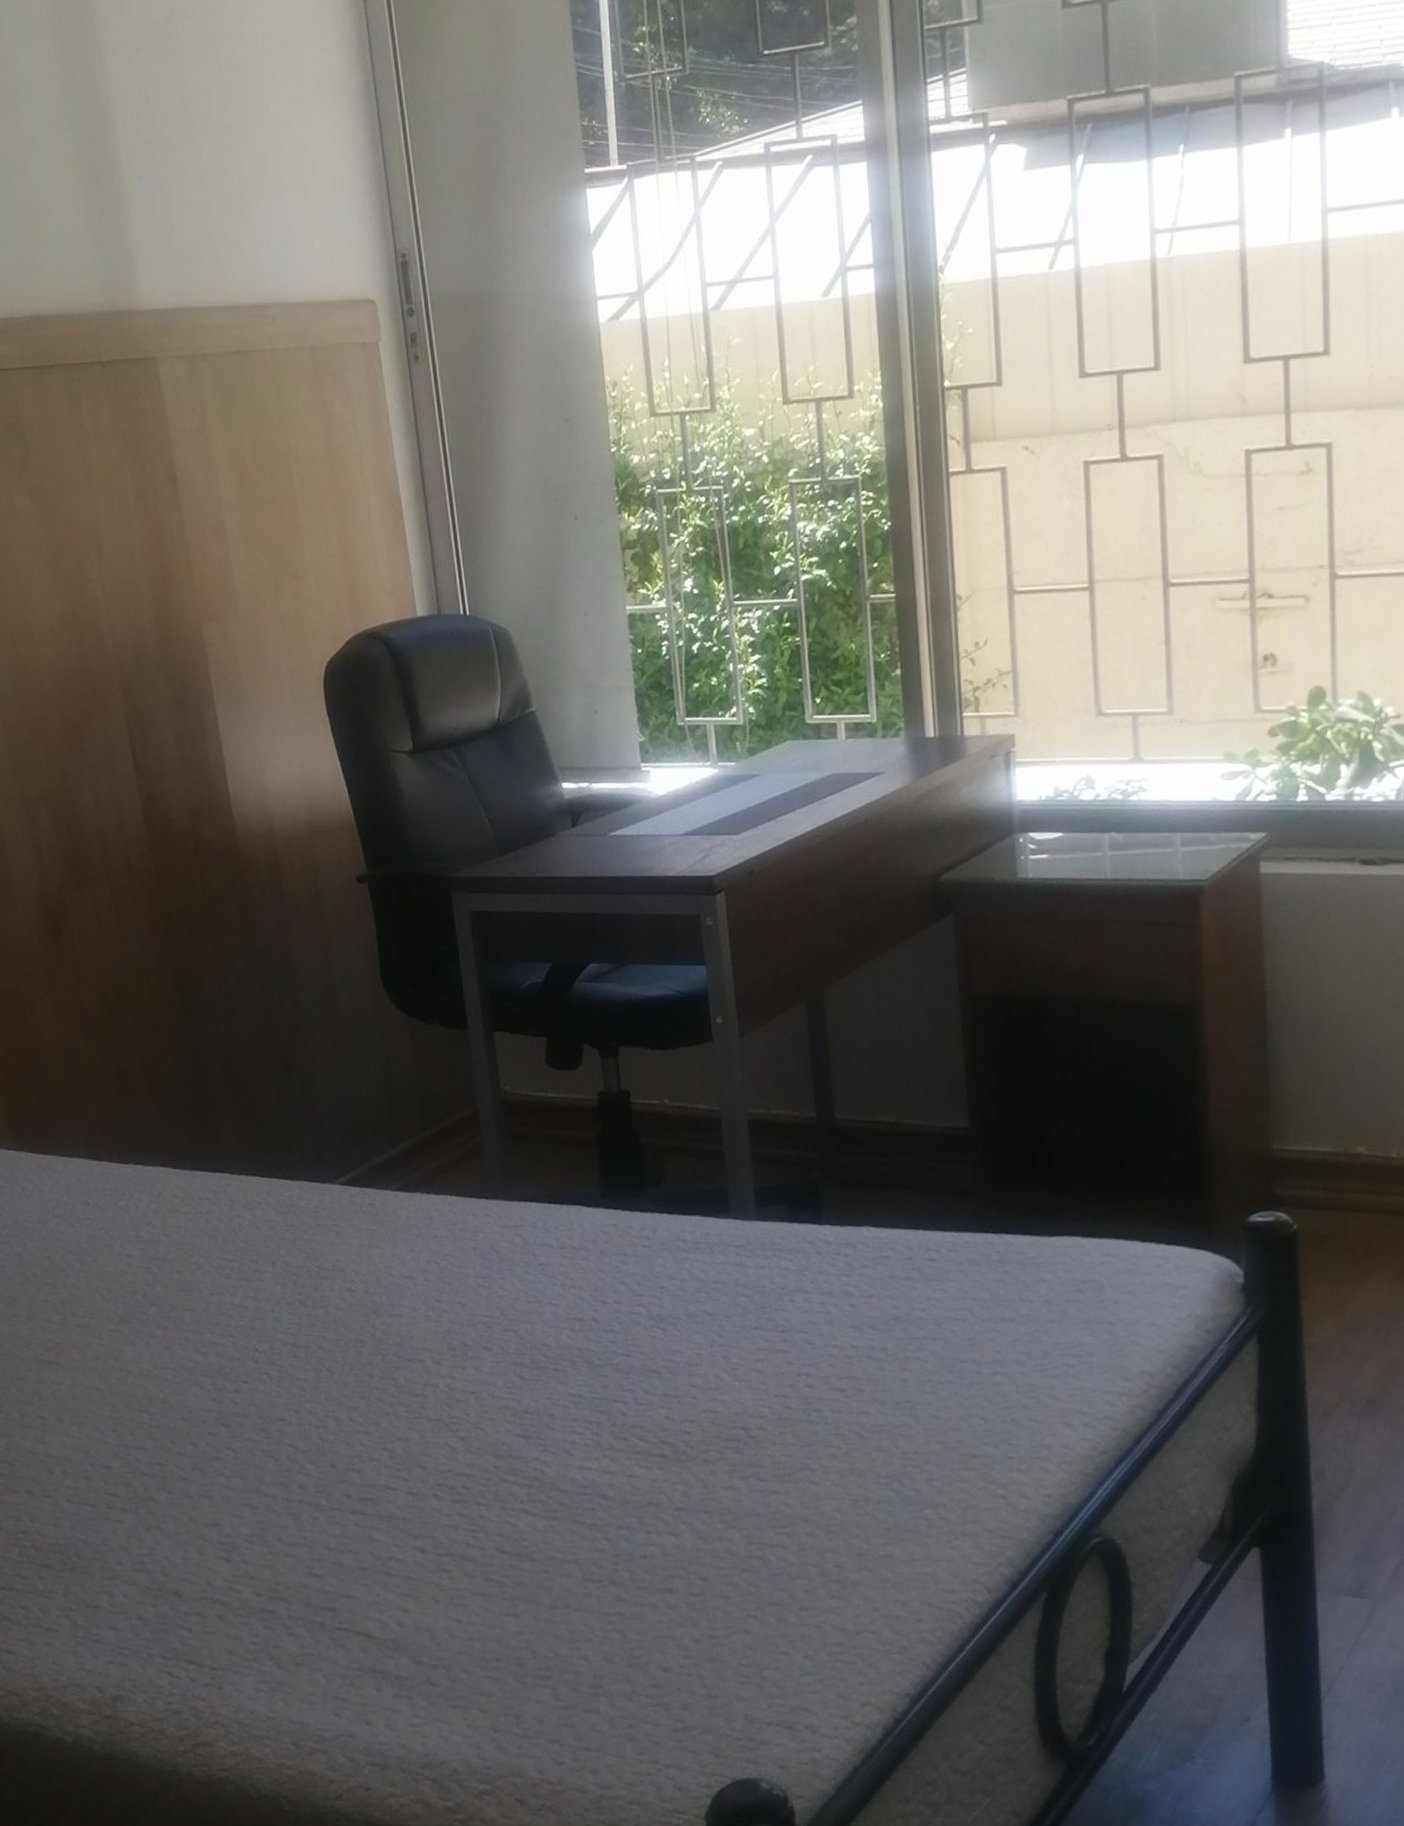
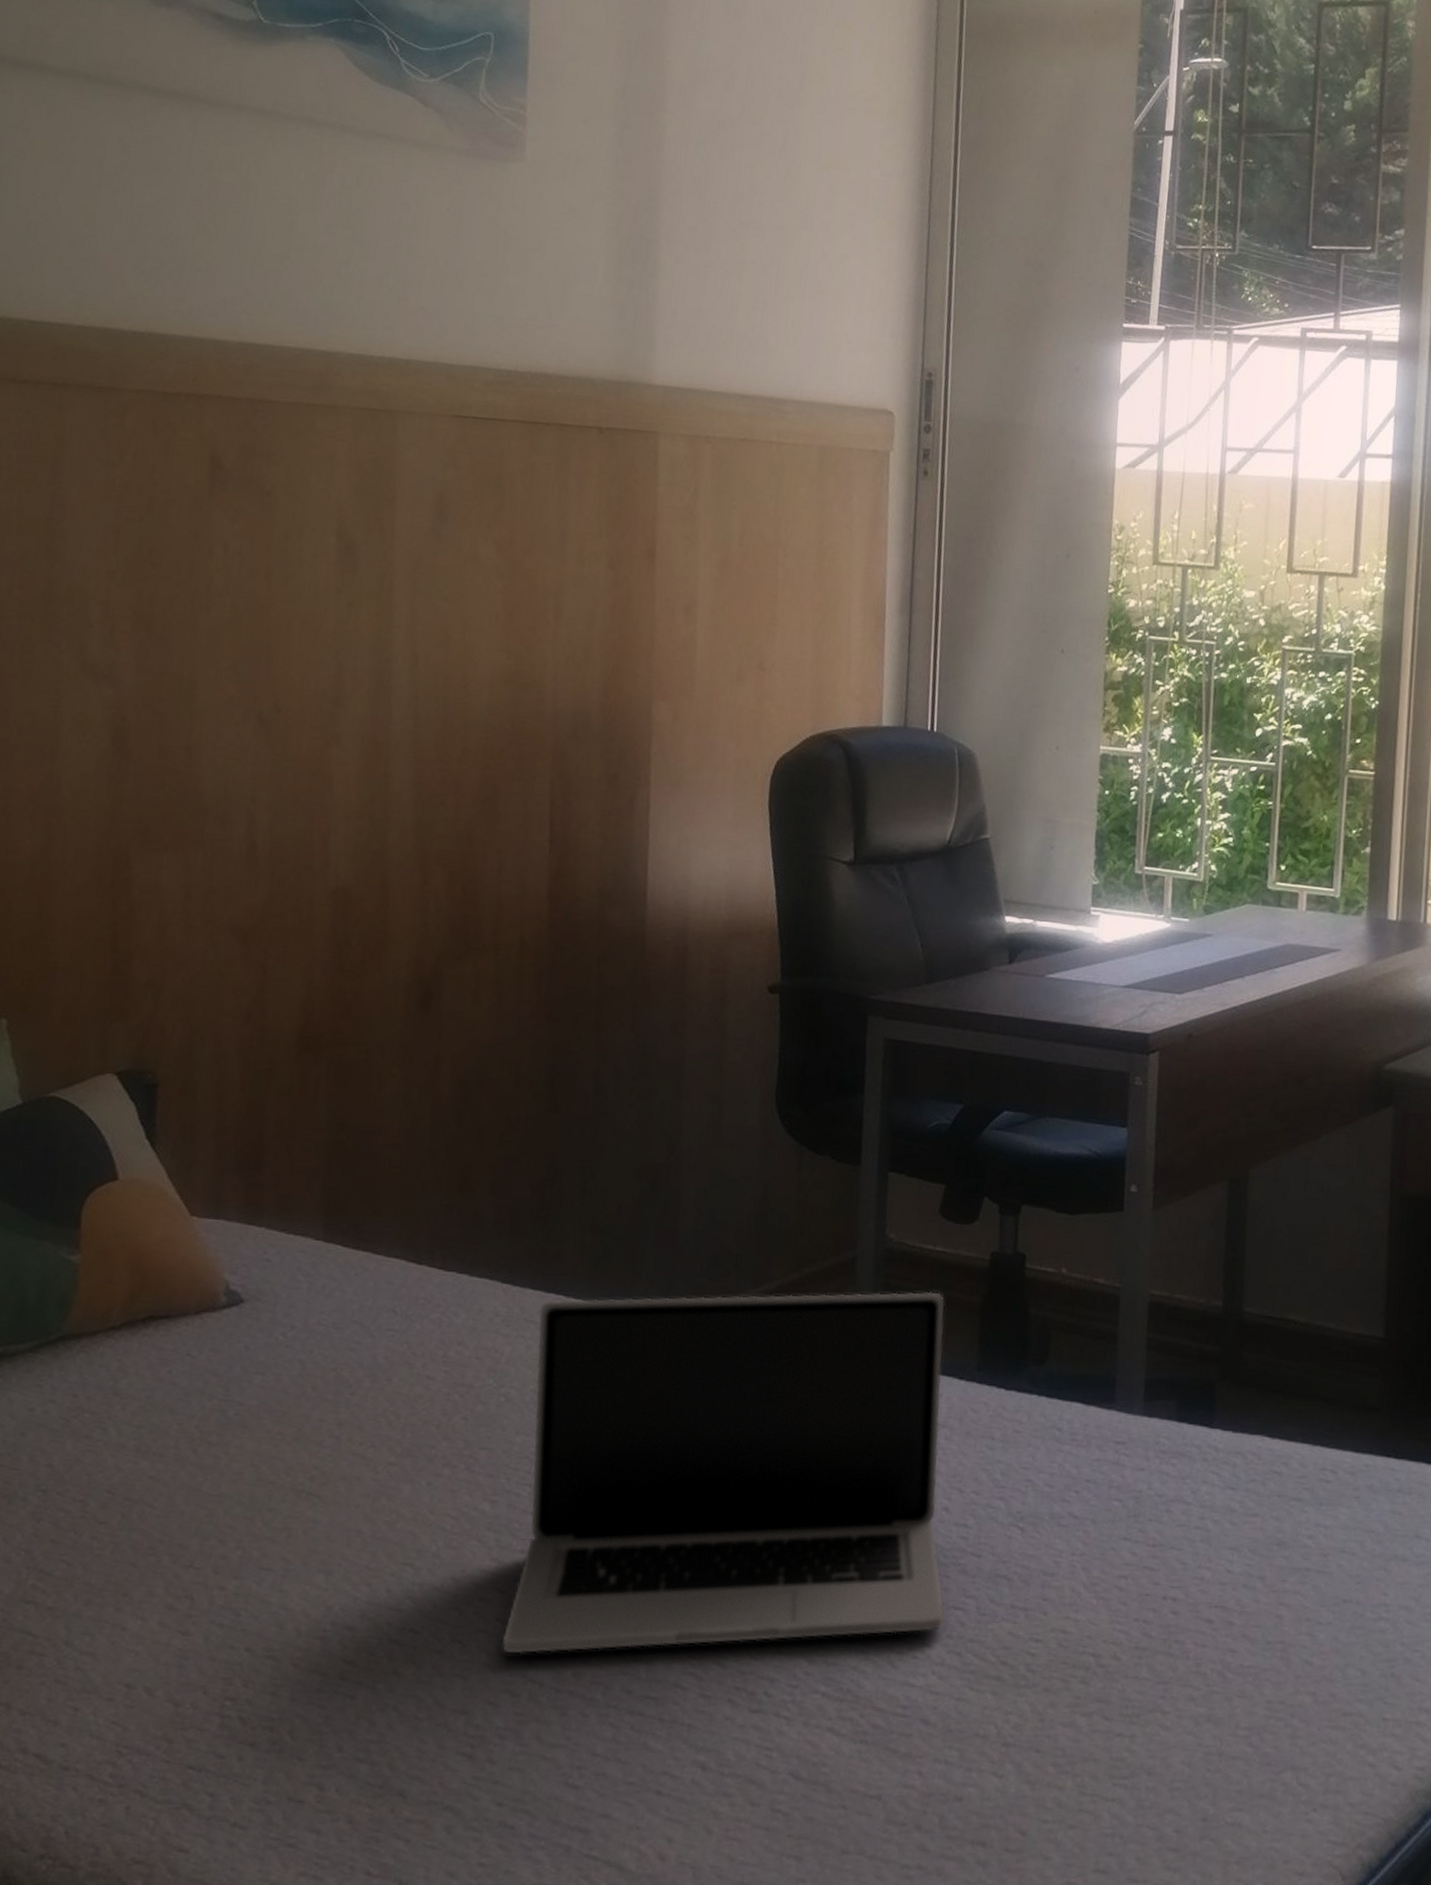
laptop: none [210,1133,608,1475] -> present [501,1291,945,1654]

